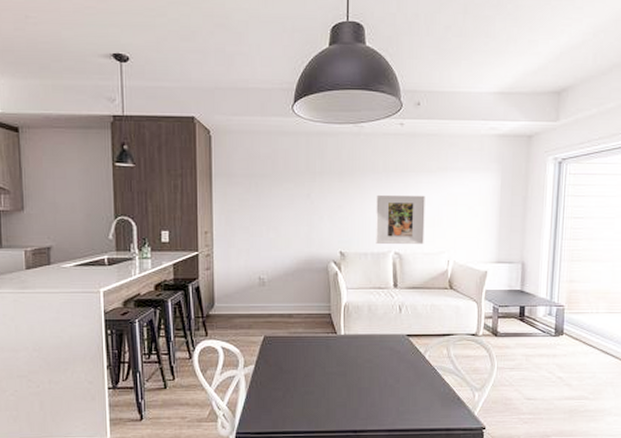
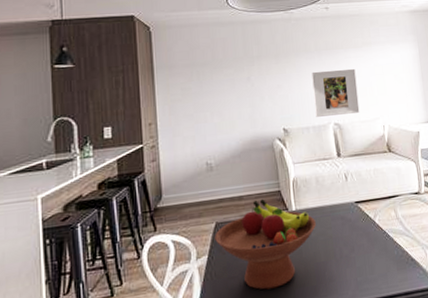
fruit bowl: none [262,319,363,405] -> present [215,198,316,290]

